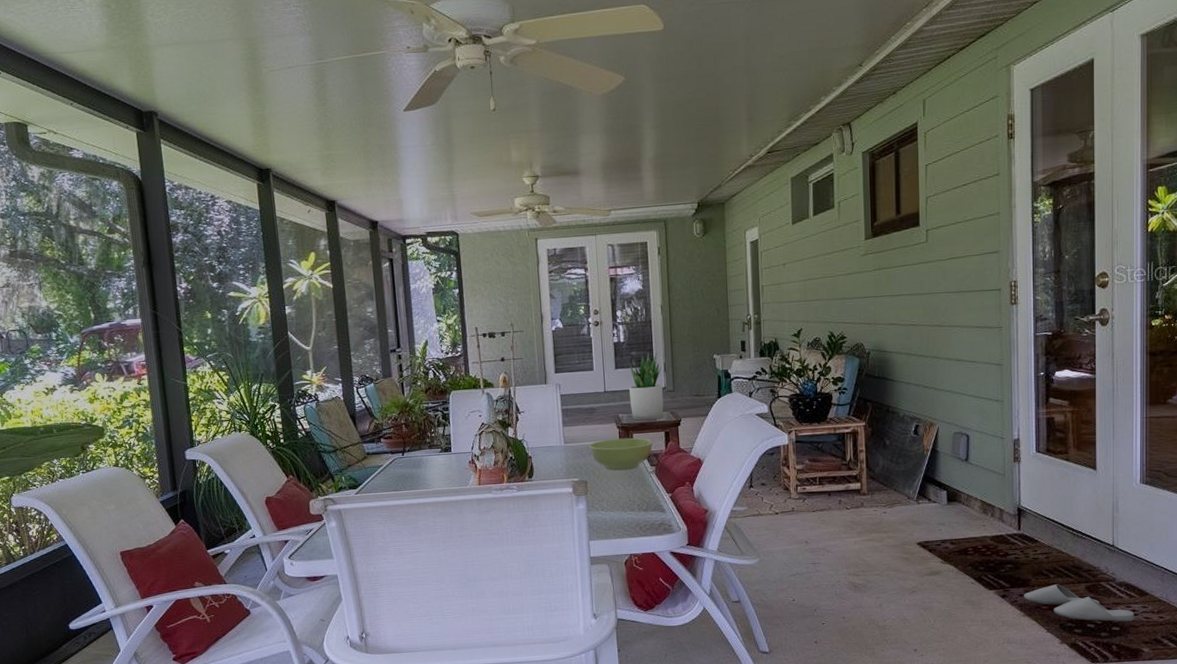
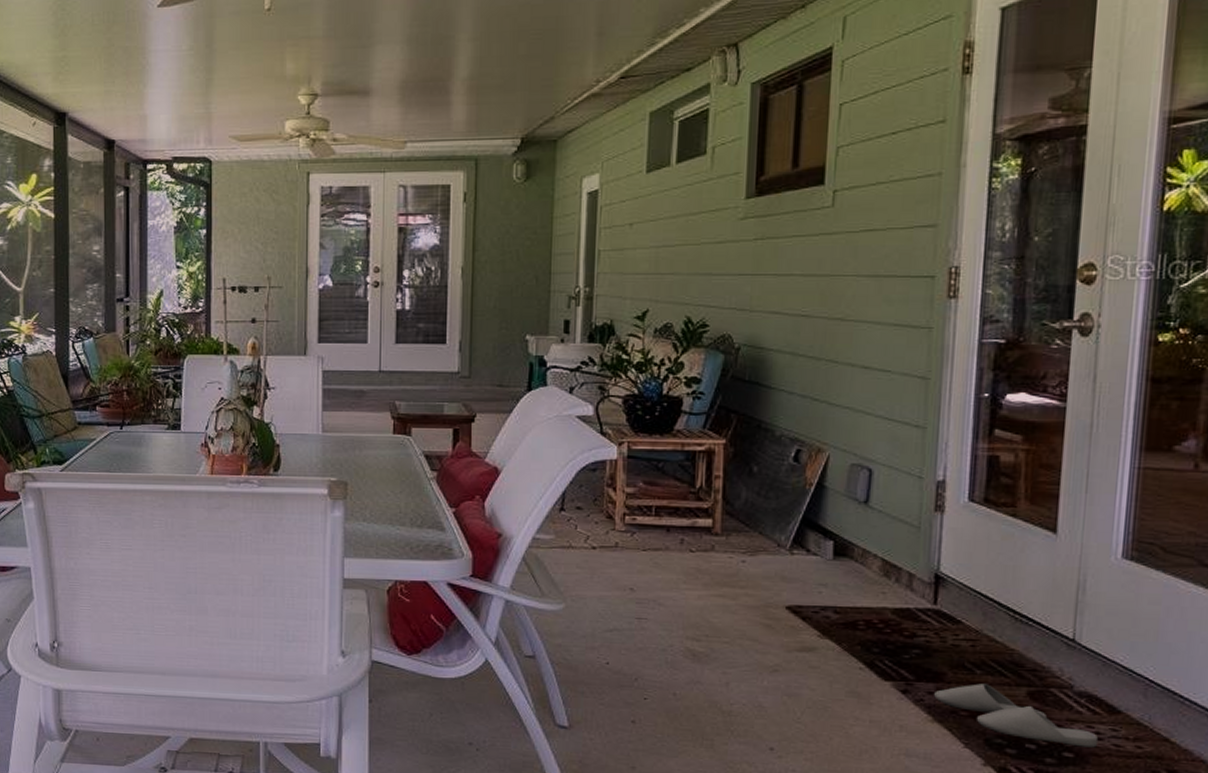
bowl: present [589,437,653,470] -> none [354,432,437,473]
planter: present [629,352,664,421] -> none [411,326,457,413]

